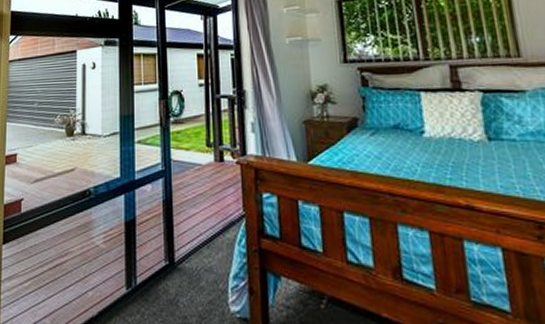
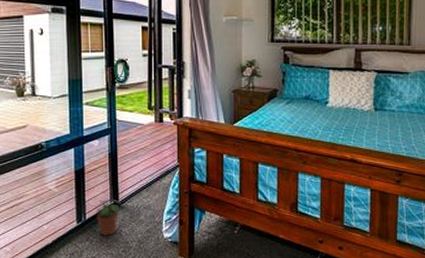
potted plant: none [147,259,177,307] -> present [95,200,121,236]

